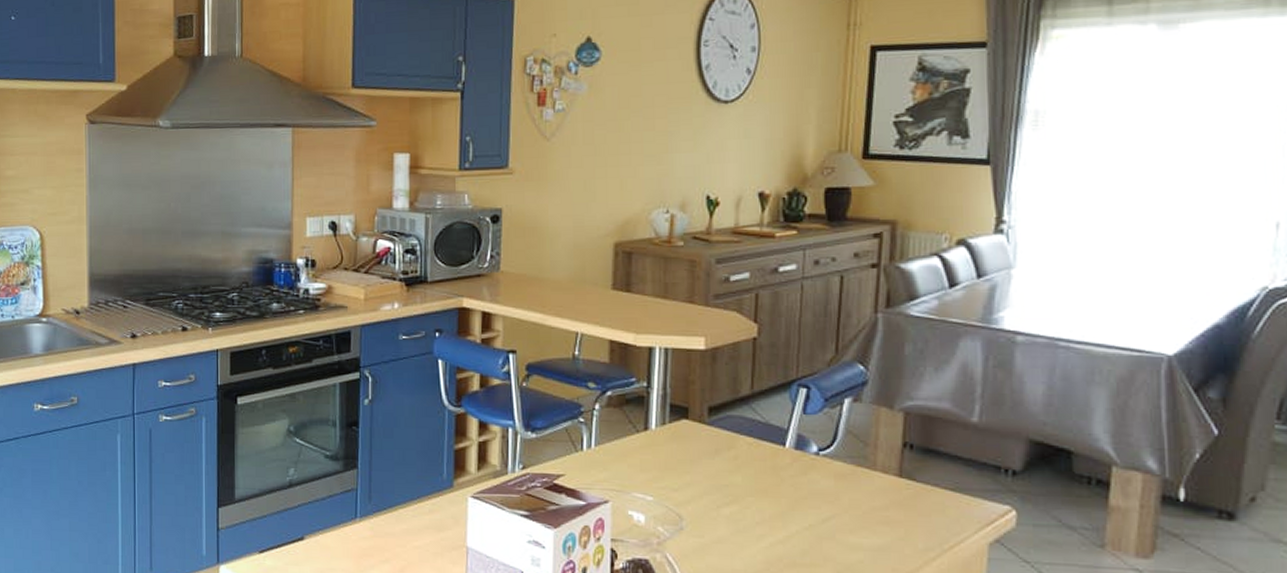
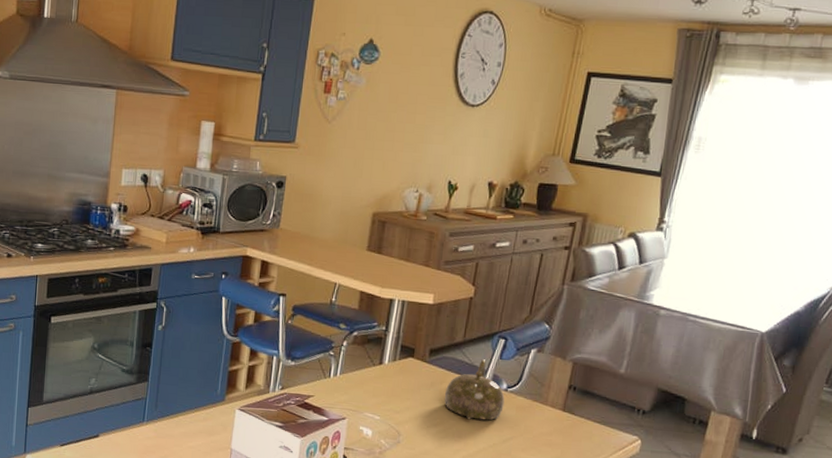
teapot: none [734,415,817,495] -> present [444,359,505,421]

